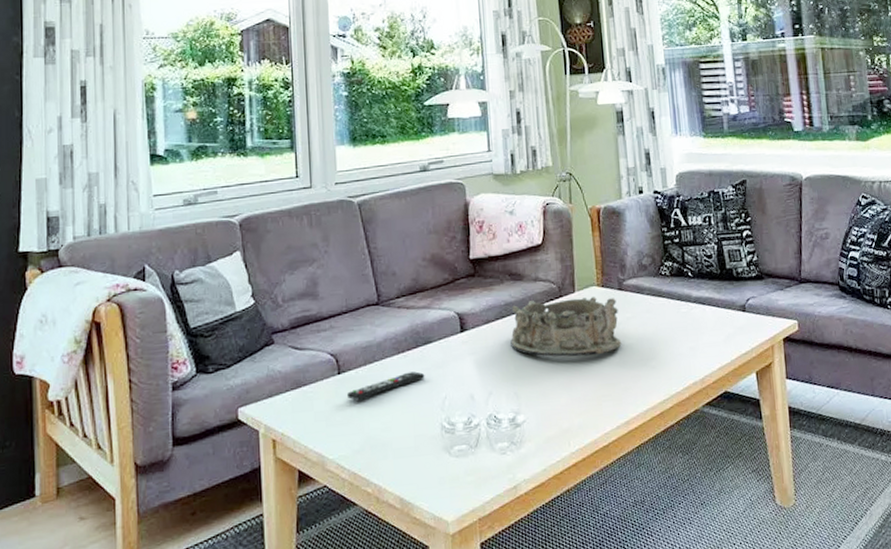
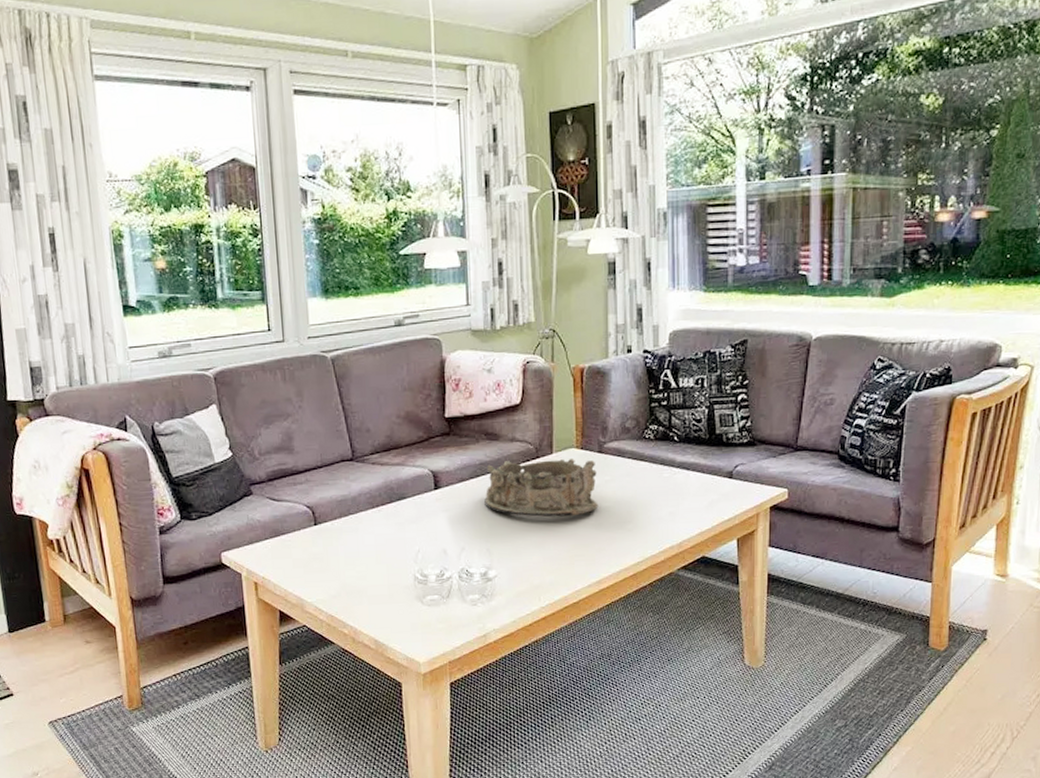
remote control: present [347,371,425,400] -> none [324,525,399,550]

